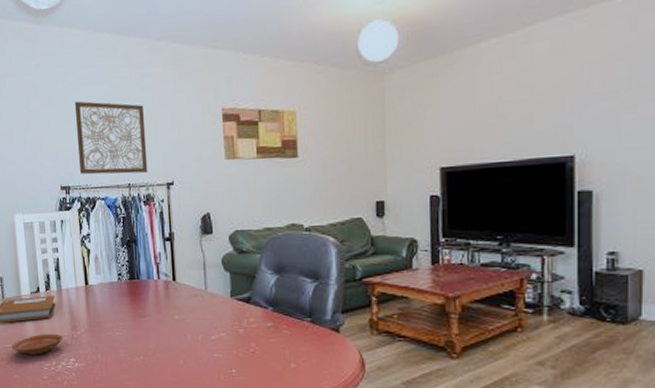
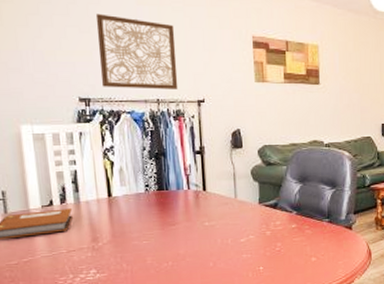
plate: present [12,333,63,355] -> none [17,246,81,270]

